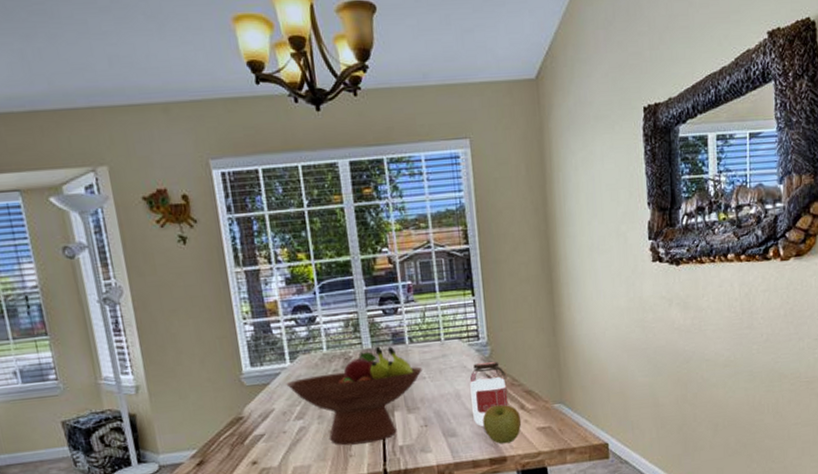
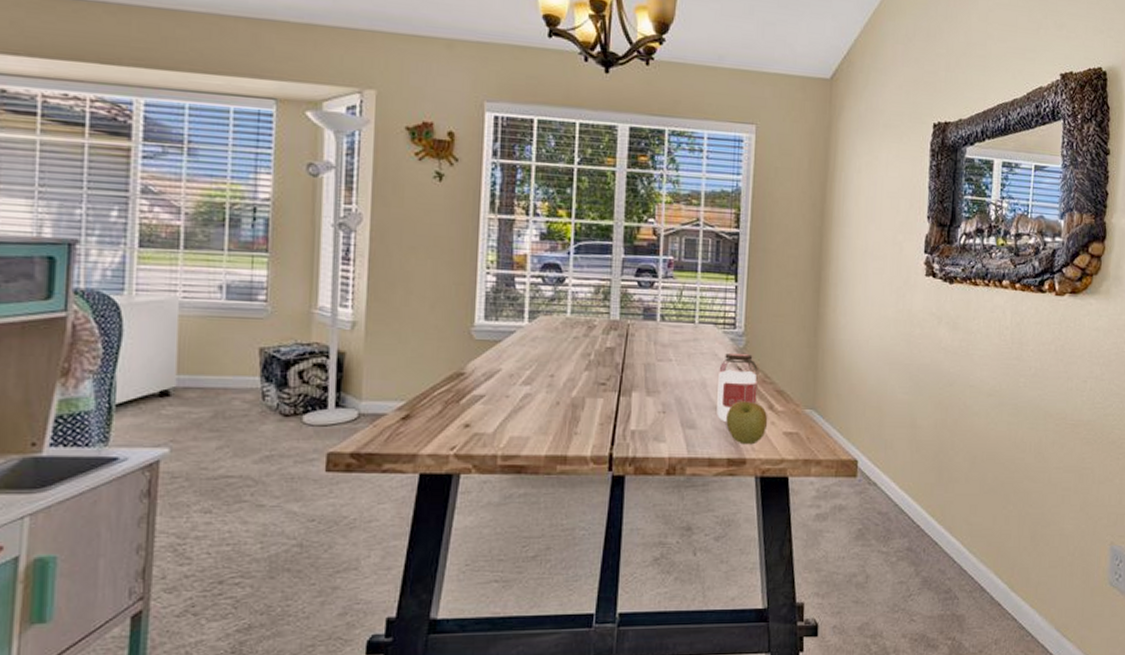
fruit bowl: present [286,346,423,446] -> none [519,319,671,422]

